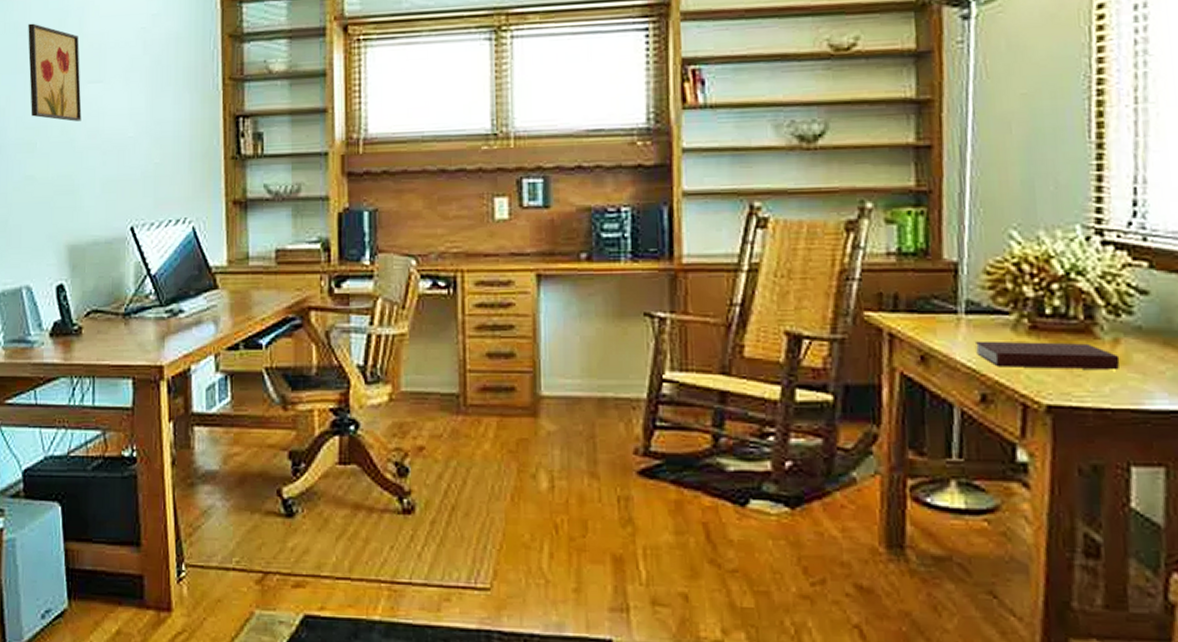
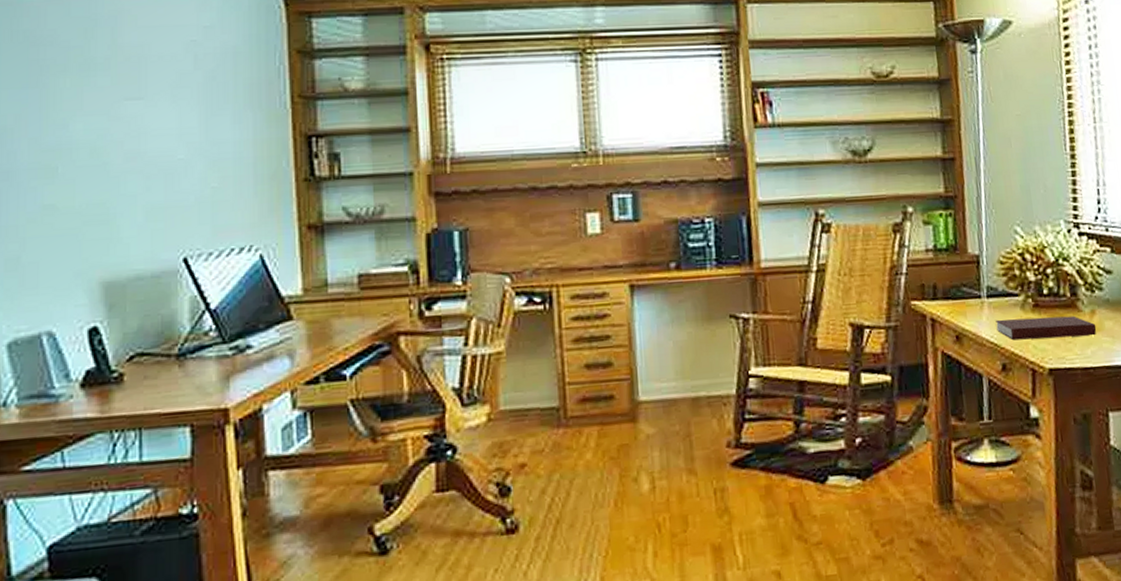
wall art: present [28,23,82,122] -> none [43,32,117,143]

